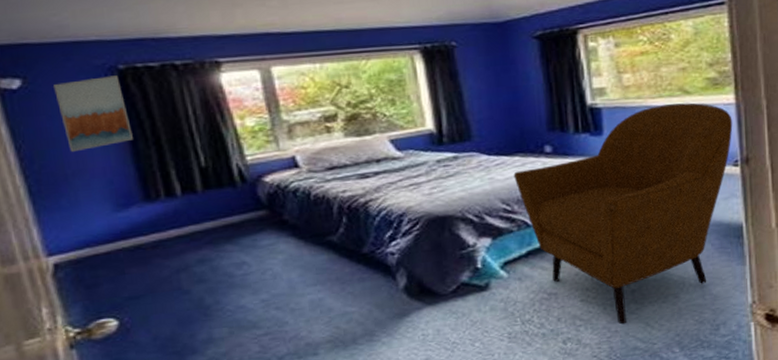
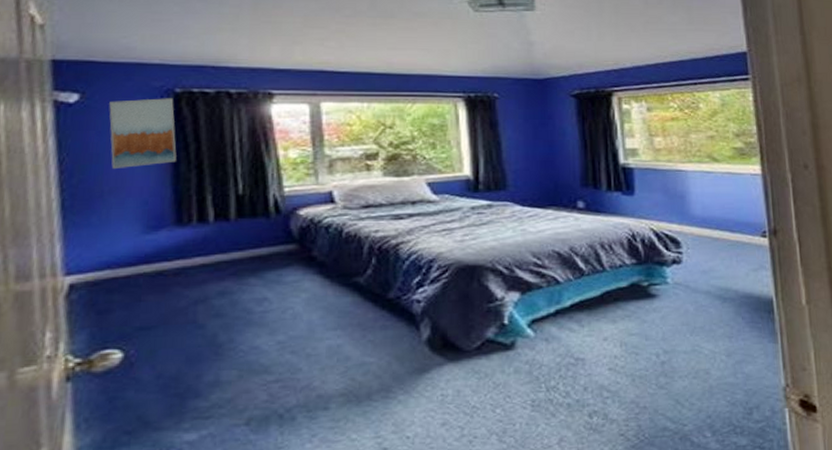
armchair: present [513,102,733,325] -> none [546,170,760,400]

